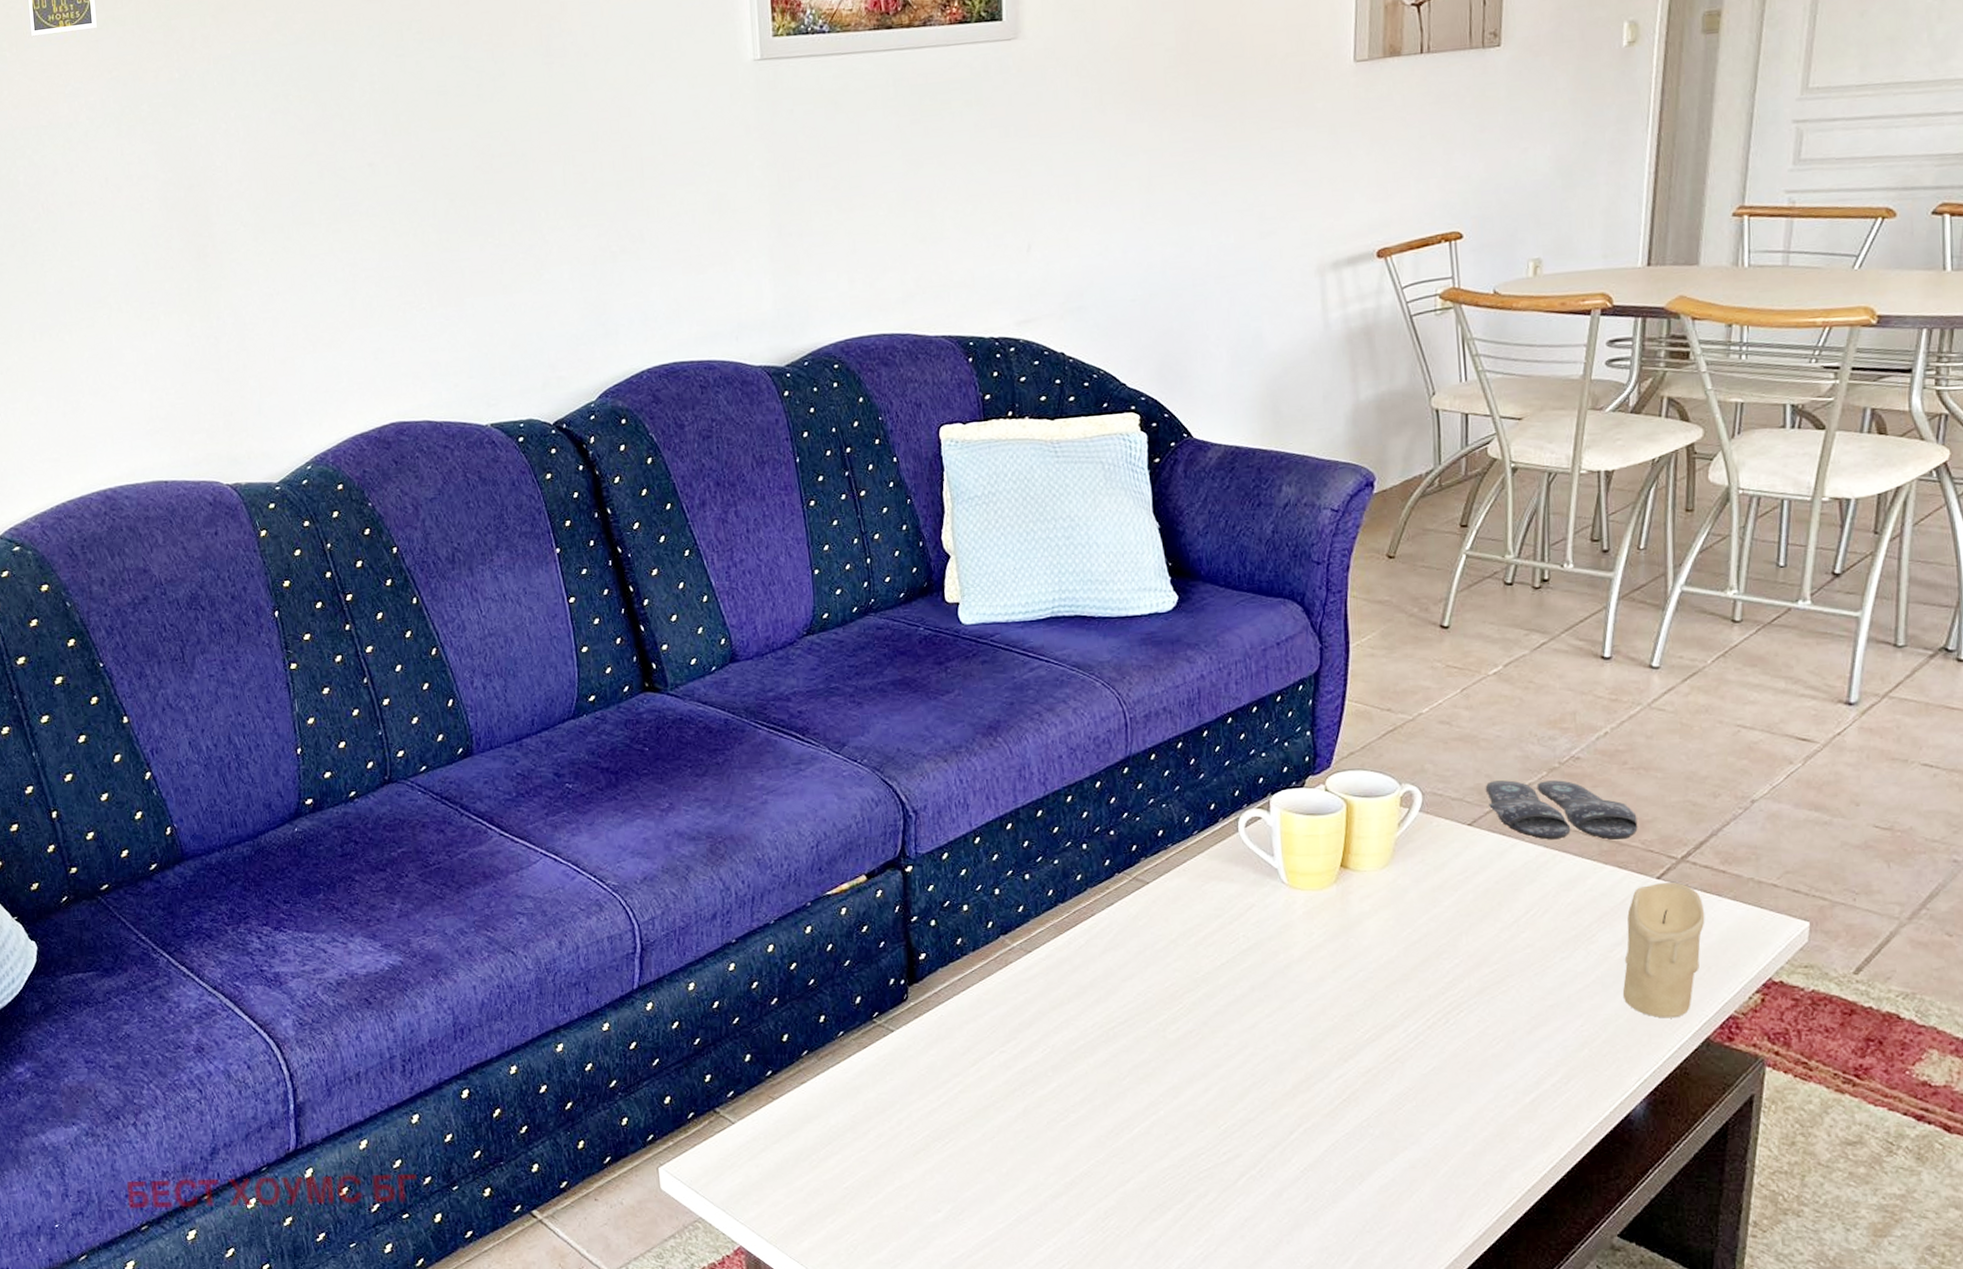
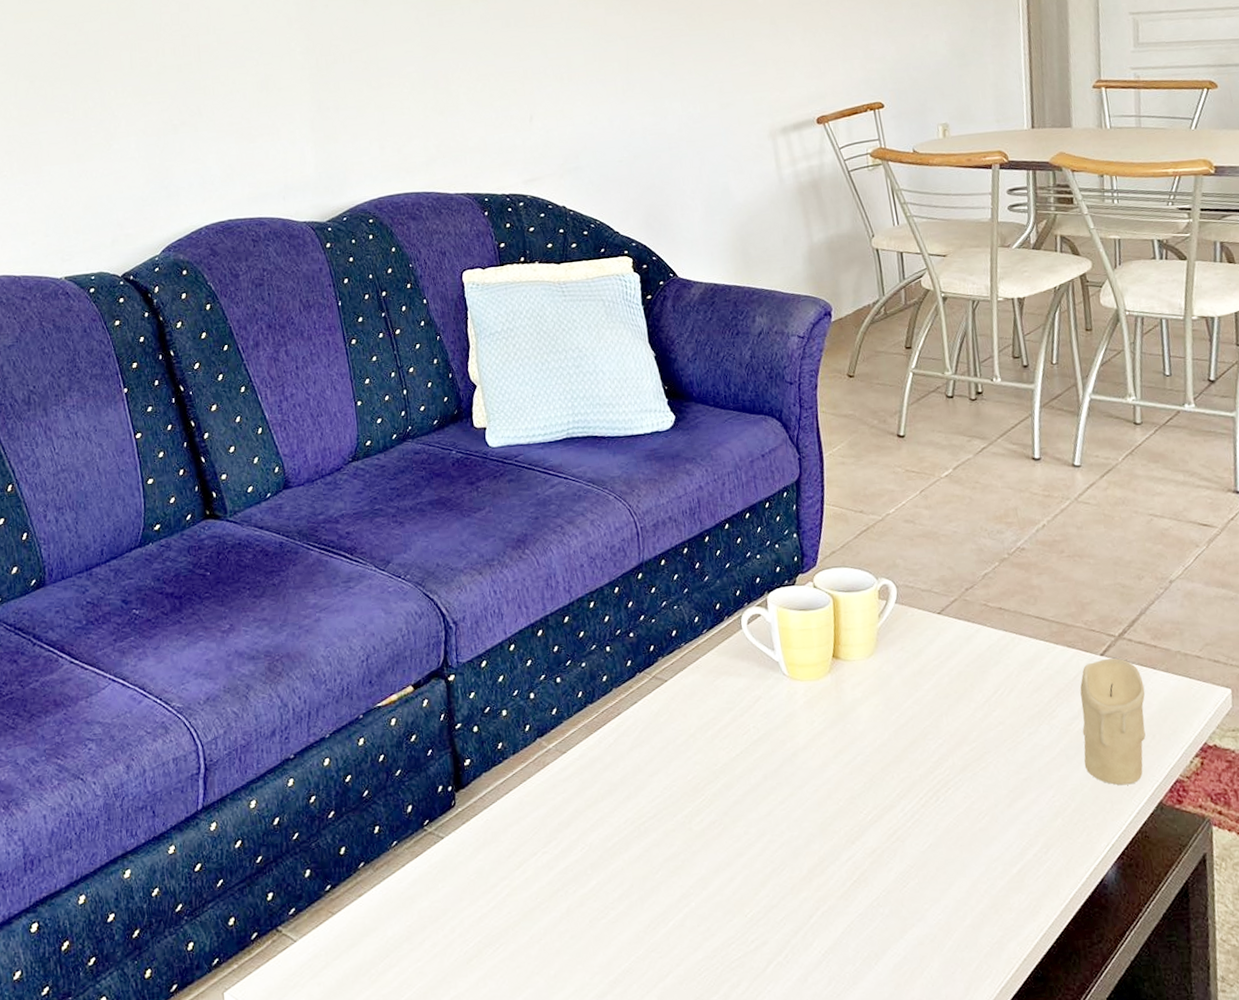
slippers: present [1486,780,1638,840] -> none [949,569,1080,624]

